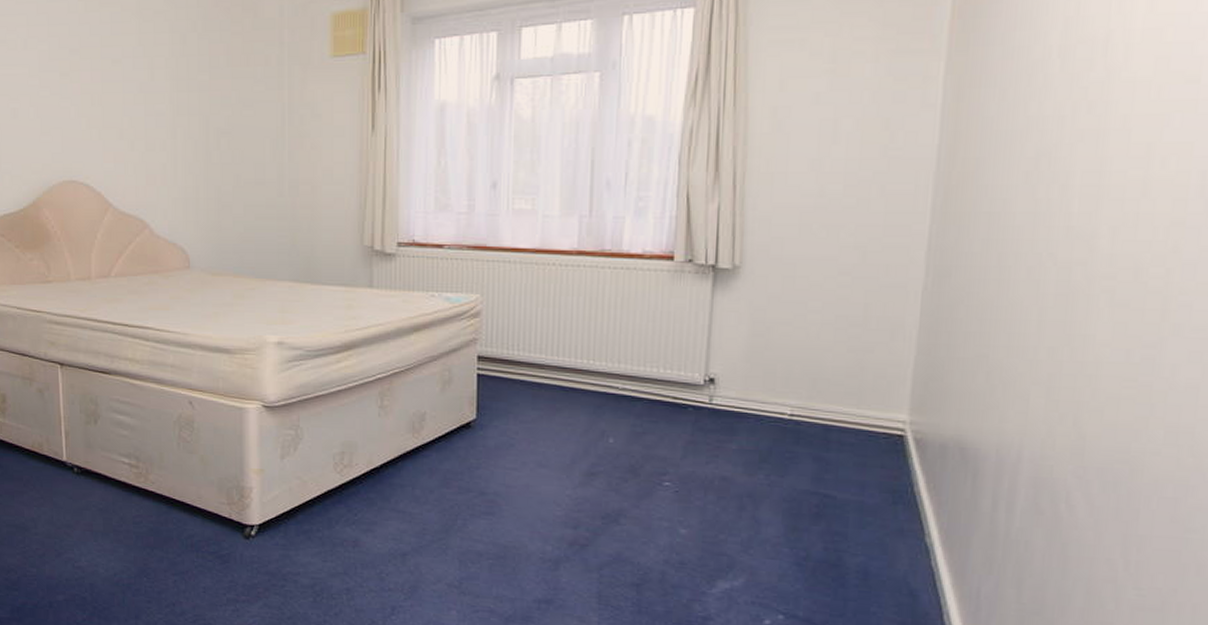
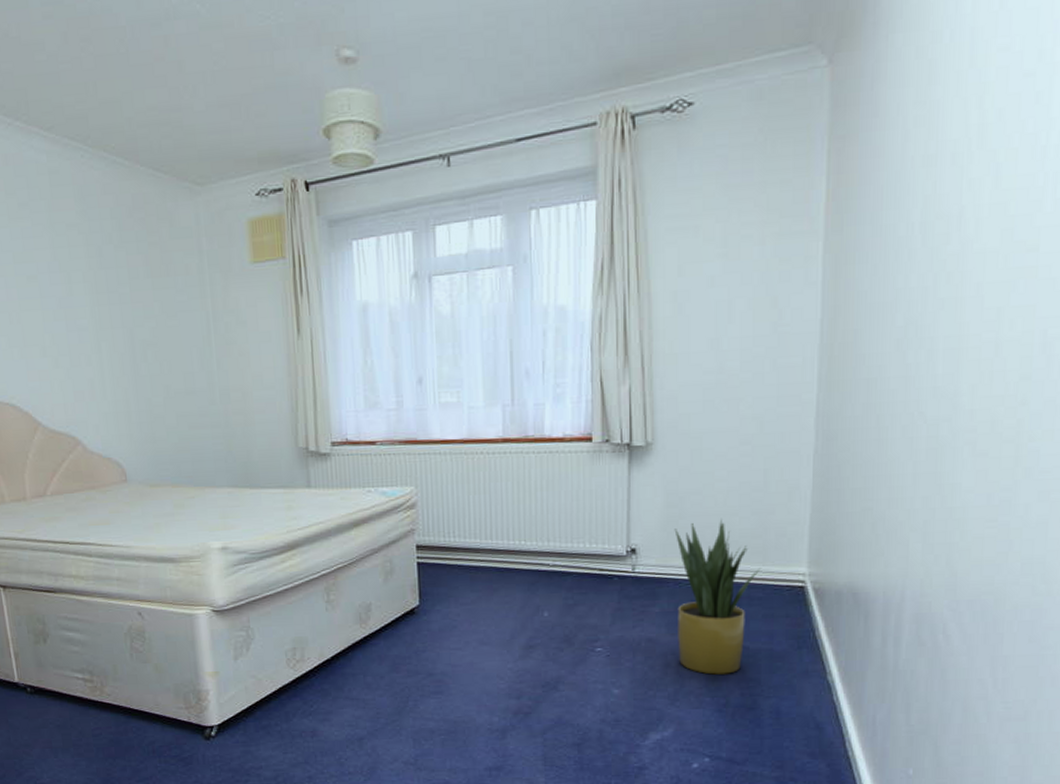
planter: none [755,354,855,525] -> present [674,519,761,675]

